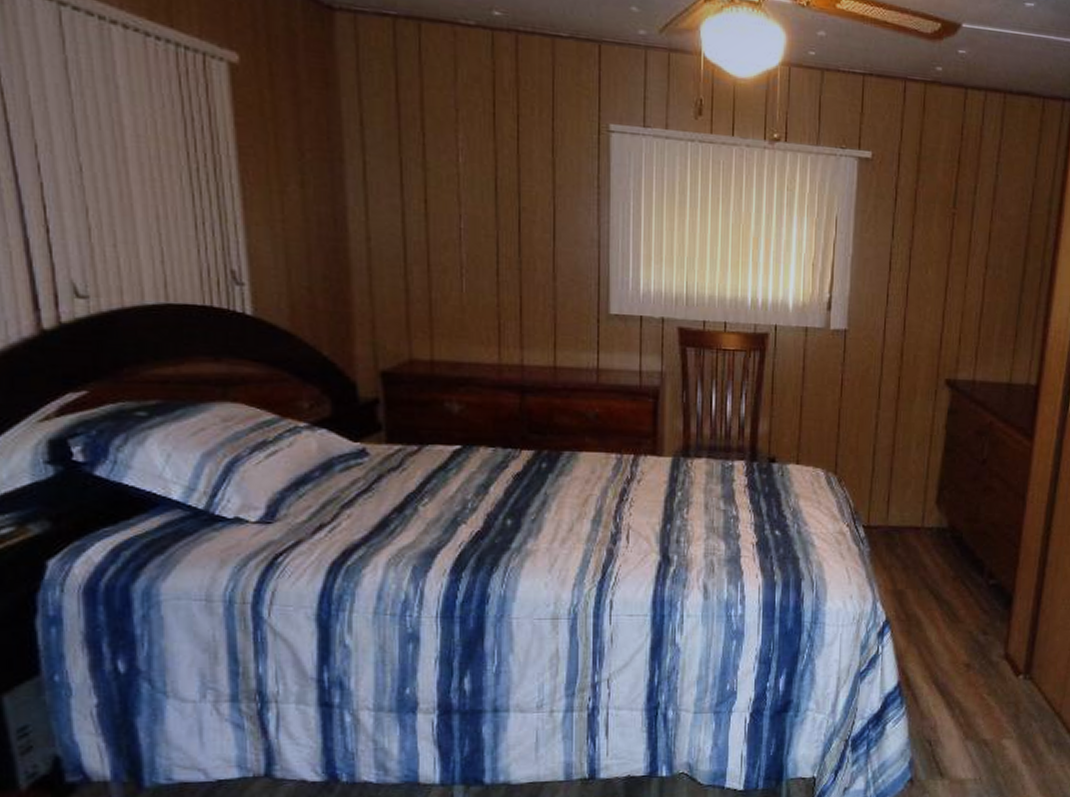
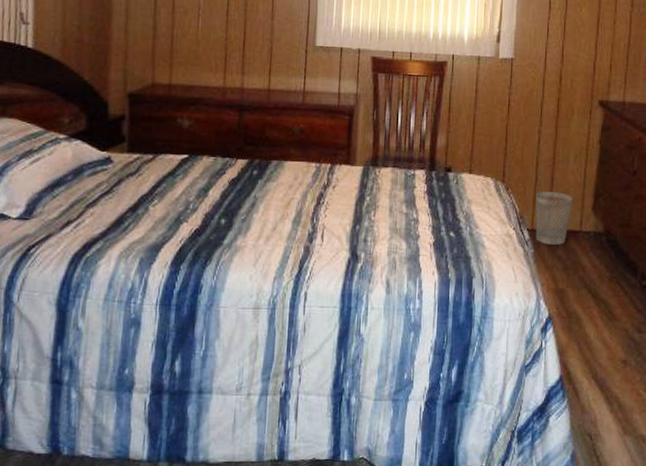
wastebasket: none [871,484,914,543] -> present [535,192,573,245]

